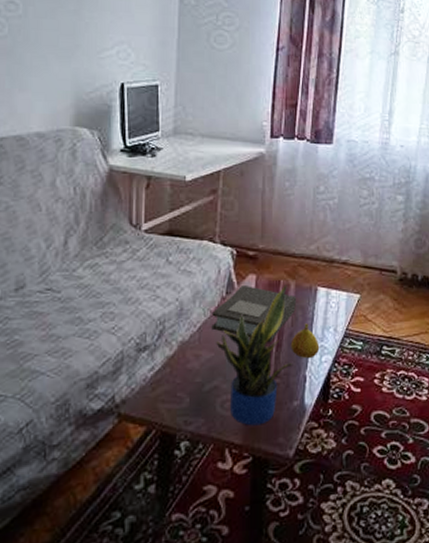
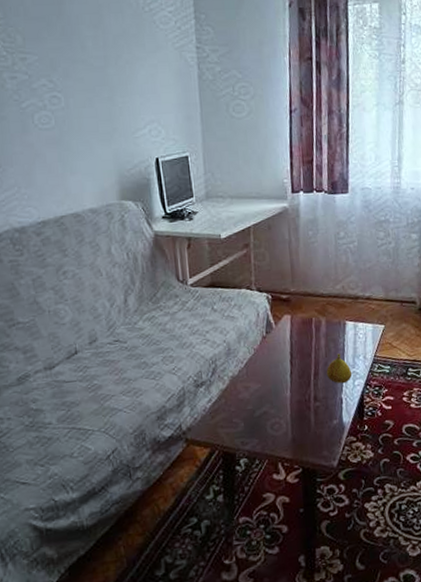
book: present [211,284,297,342] -> none [255,324,329,372]
potted plant: present [216,284,292,426] -> none [261,321,329,443]

